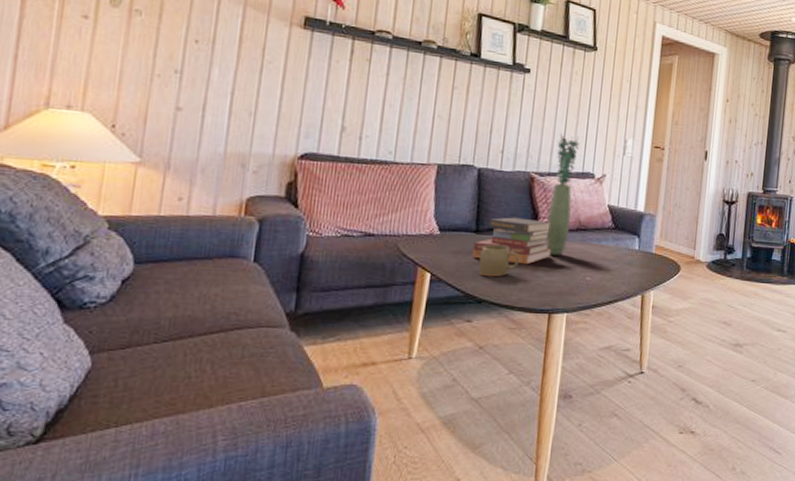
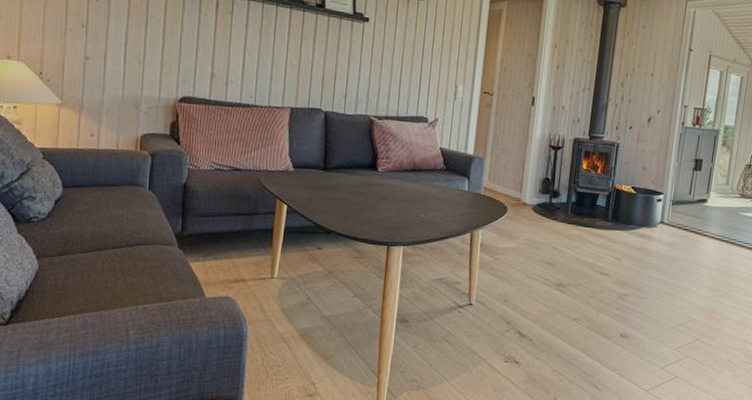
books: present [472,217,551,265] -> none [321,157,389,201]
mug: present [478,244,520,277] -> none [327,181,362,211]
vase: present [546,134,579,257] -> none [385,80,414,195]

